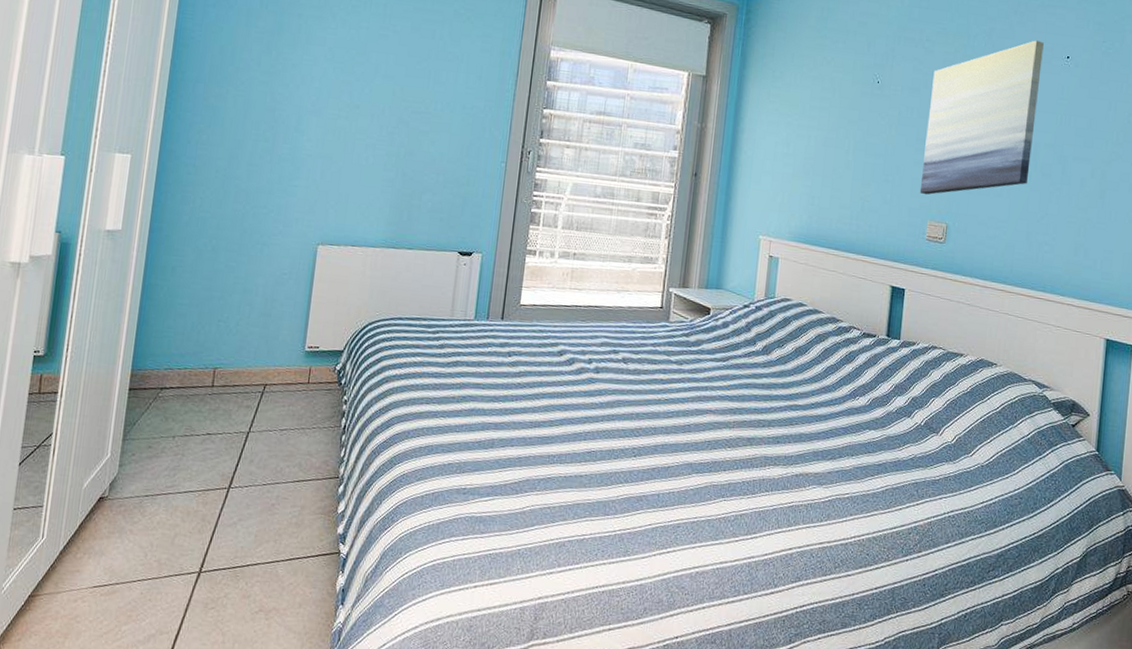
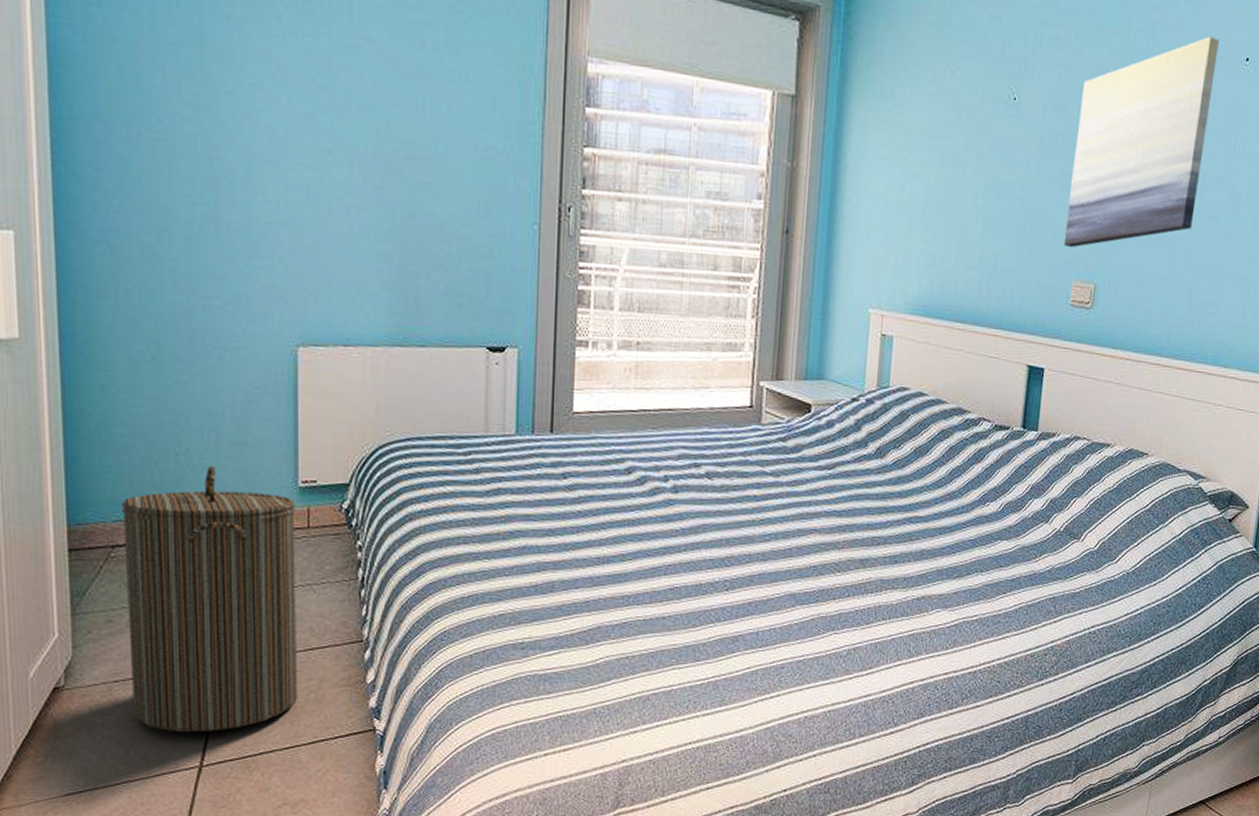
laundry hamper: none [155,330,301,544] -> present [121,465,297,733]

